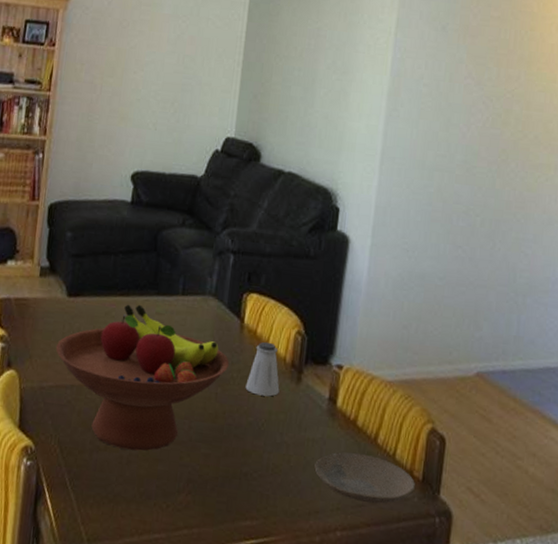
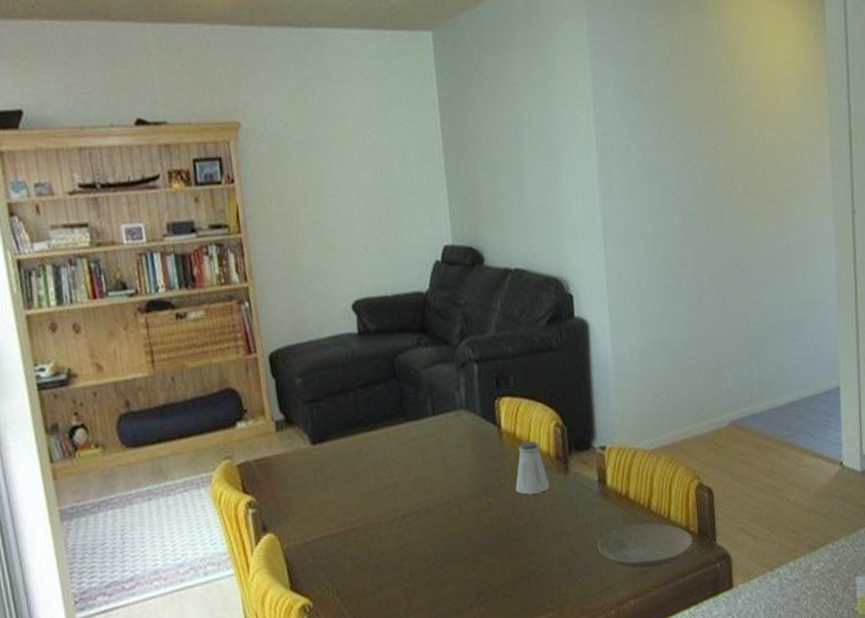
fruit bowl: present [55,304,230,451] -> none [311,435,496,582]

